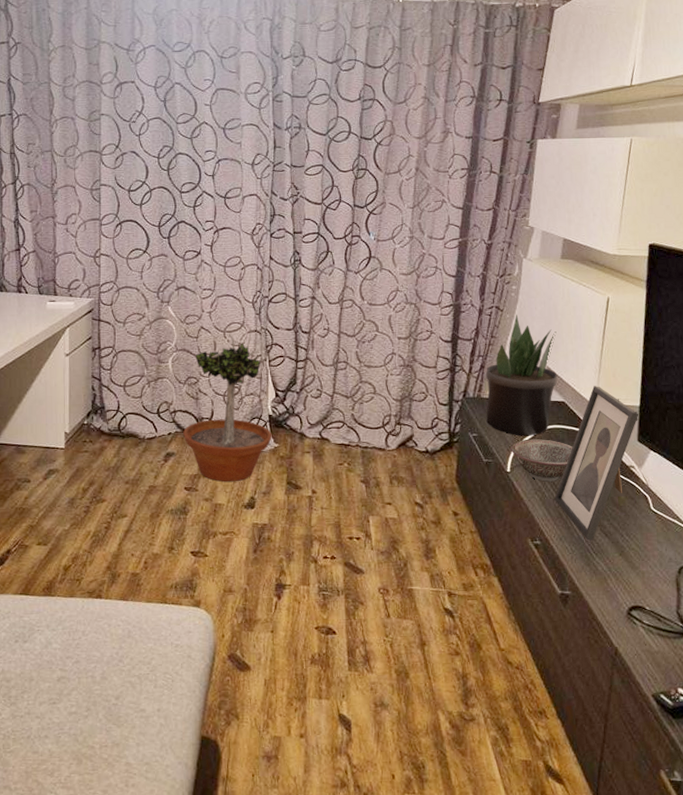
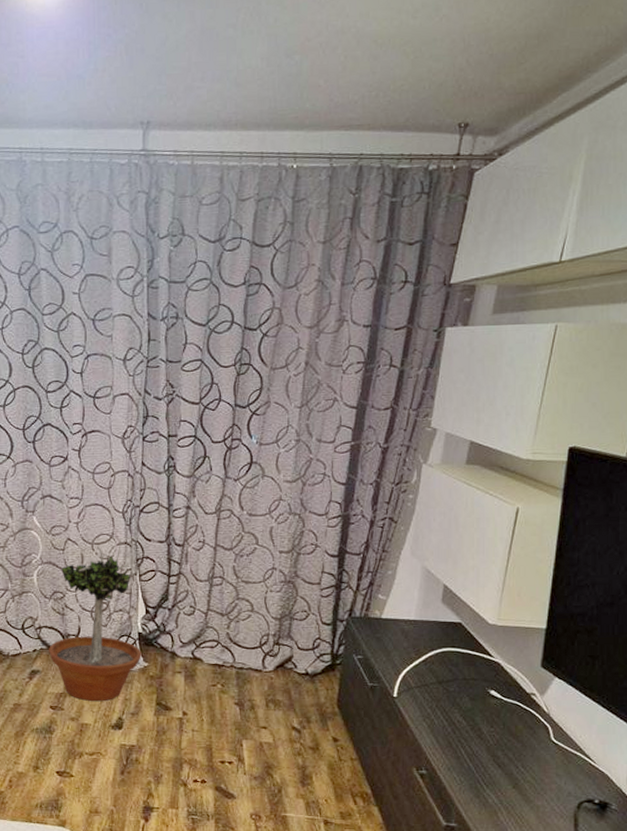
planter: present [485,315,558,436] -> none [373,527,456,659]
decorative bowl: present [510,438,573,482] -> none [398,662,468,708]
picture frame: present [554,386,639,541] -> none [444,606,545,771]

